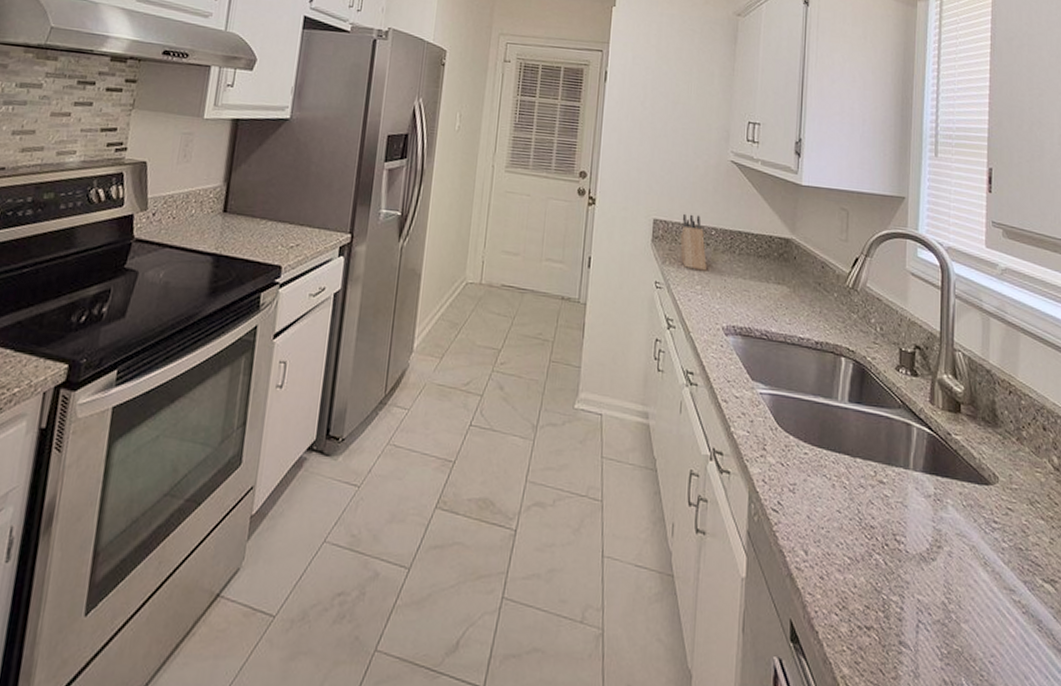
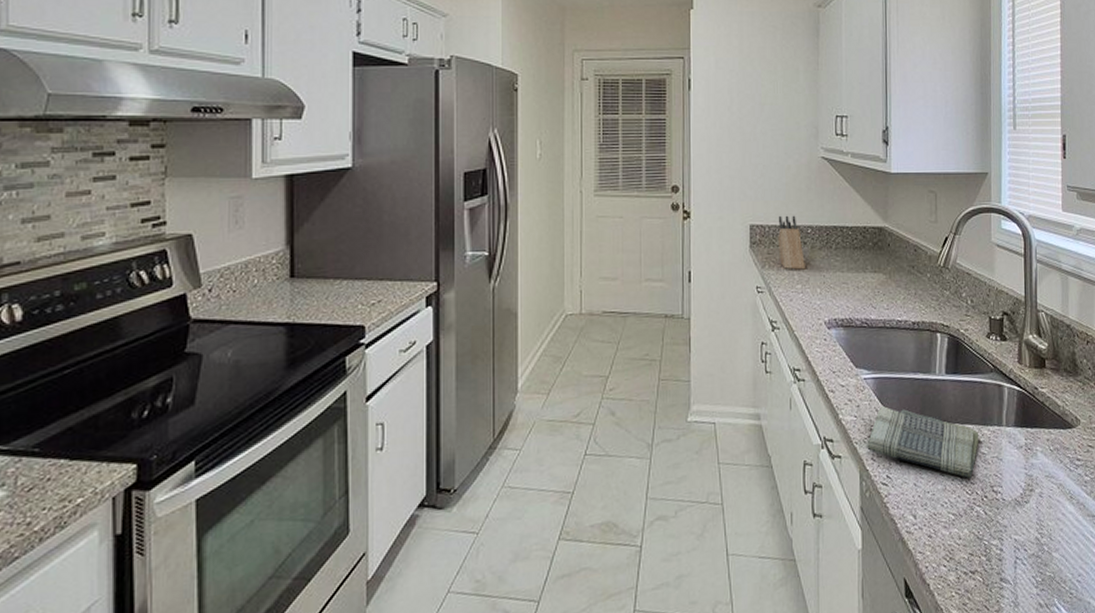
dish towel: none [758,426,883,521] -> present [867,406,979,478]

